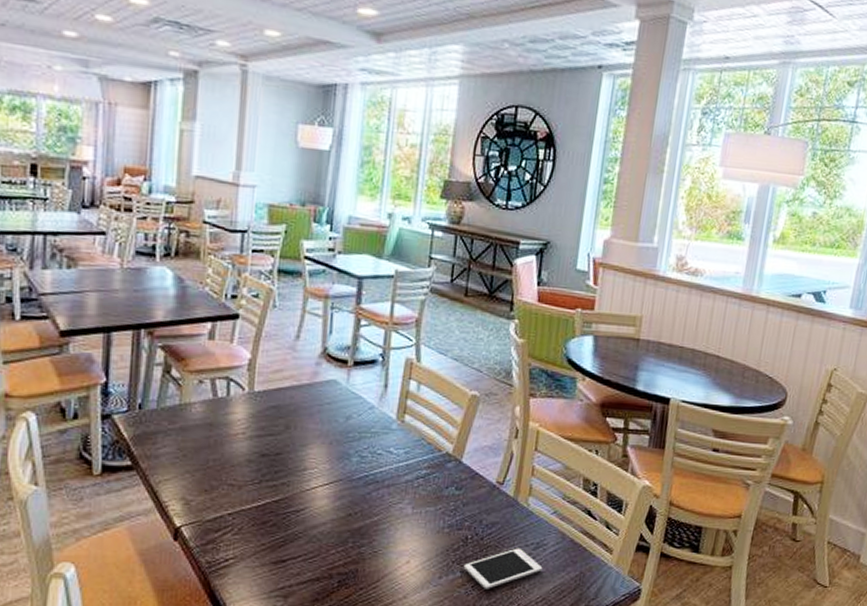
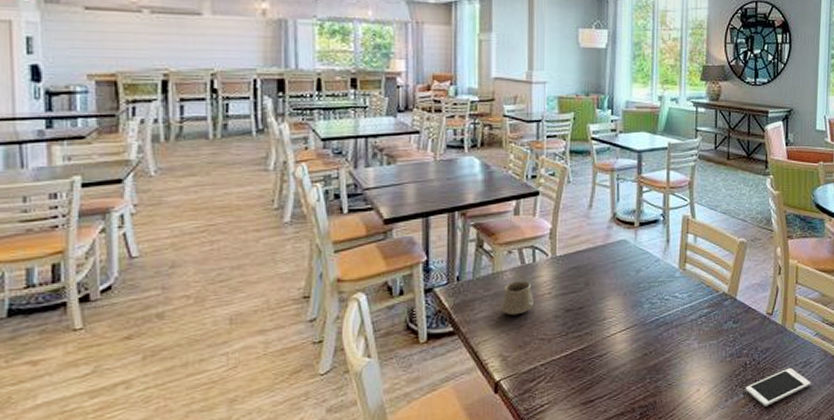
cup: none [187,416,225,455] -> present [501,281,533,316]

